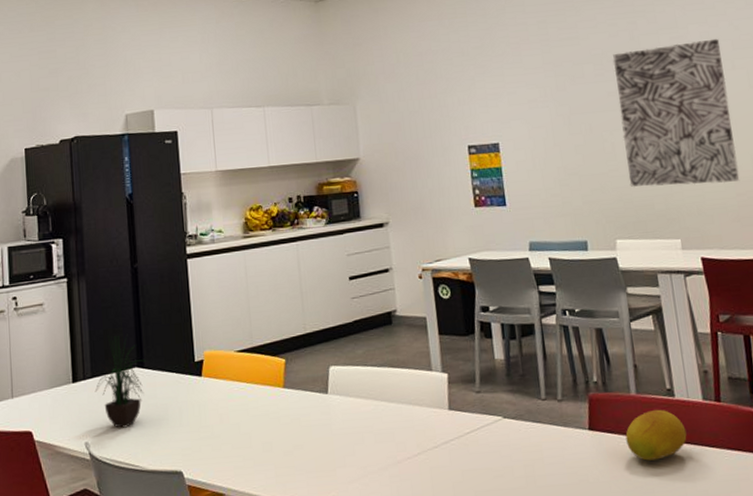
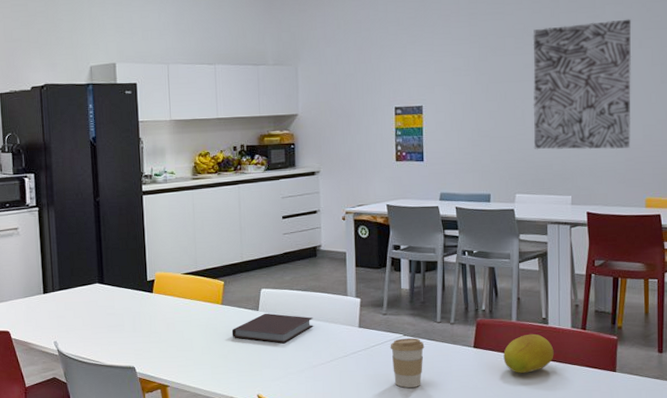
potted plant: present [94,336,146,428] -> none [62,257,106,331]
notebook: none [297,396,395,434] -> present [231,313,314,344]
coffee cup: none [488,420,531,485] -> present [390,338,425,388]

